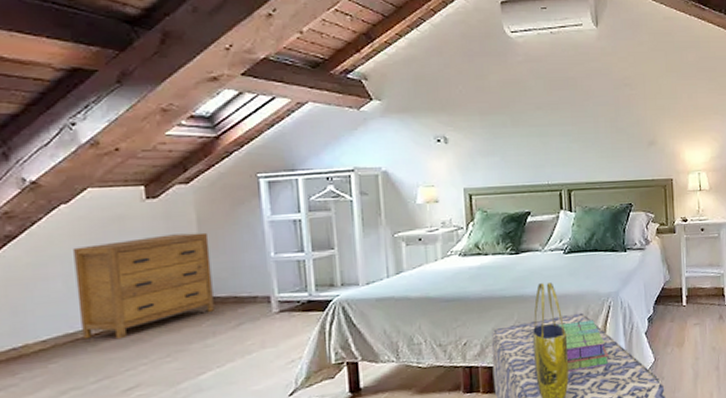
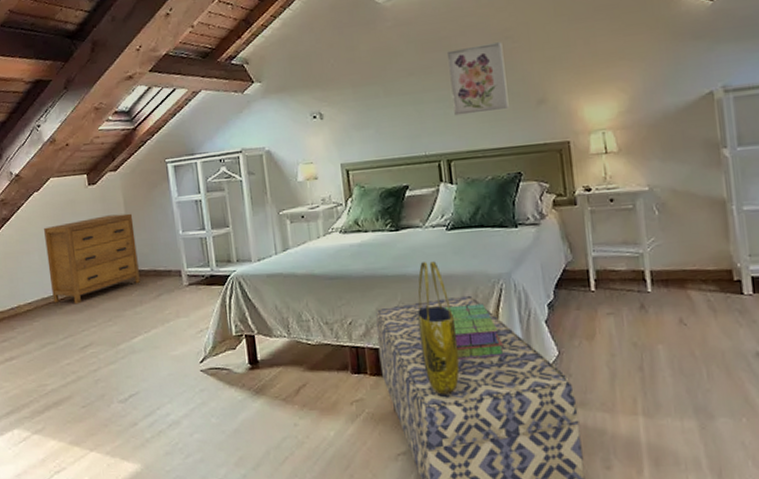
wall art: none [572,87,625,150] -> present [446,41,509,116]

